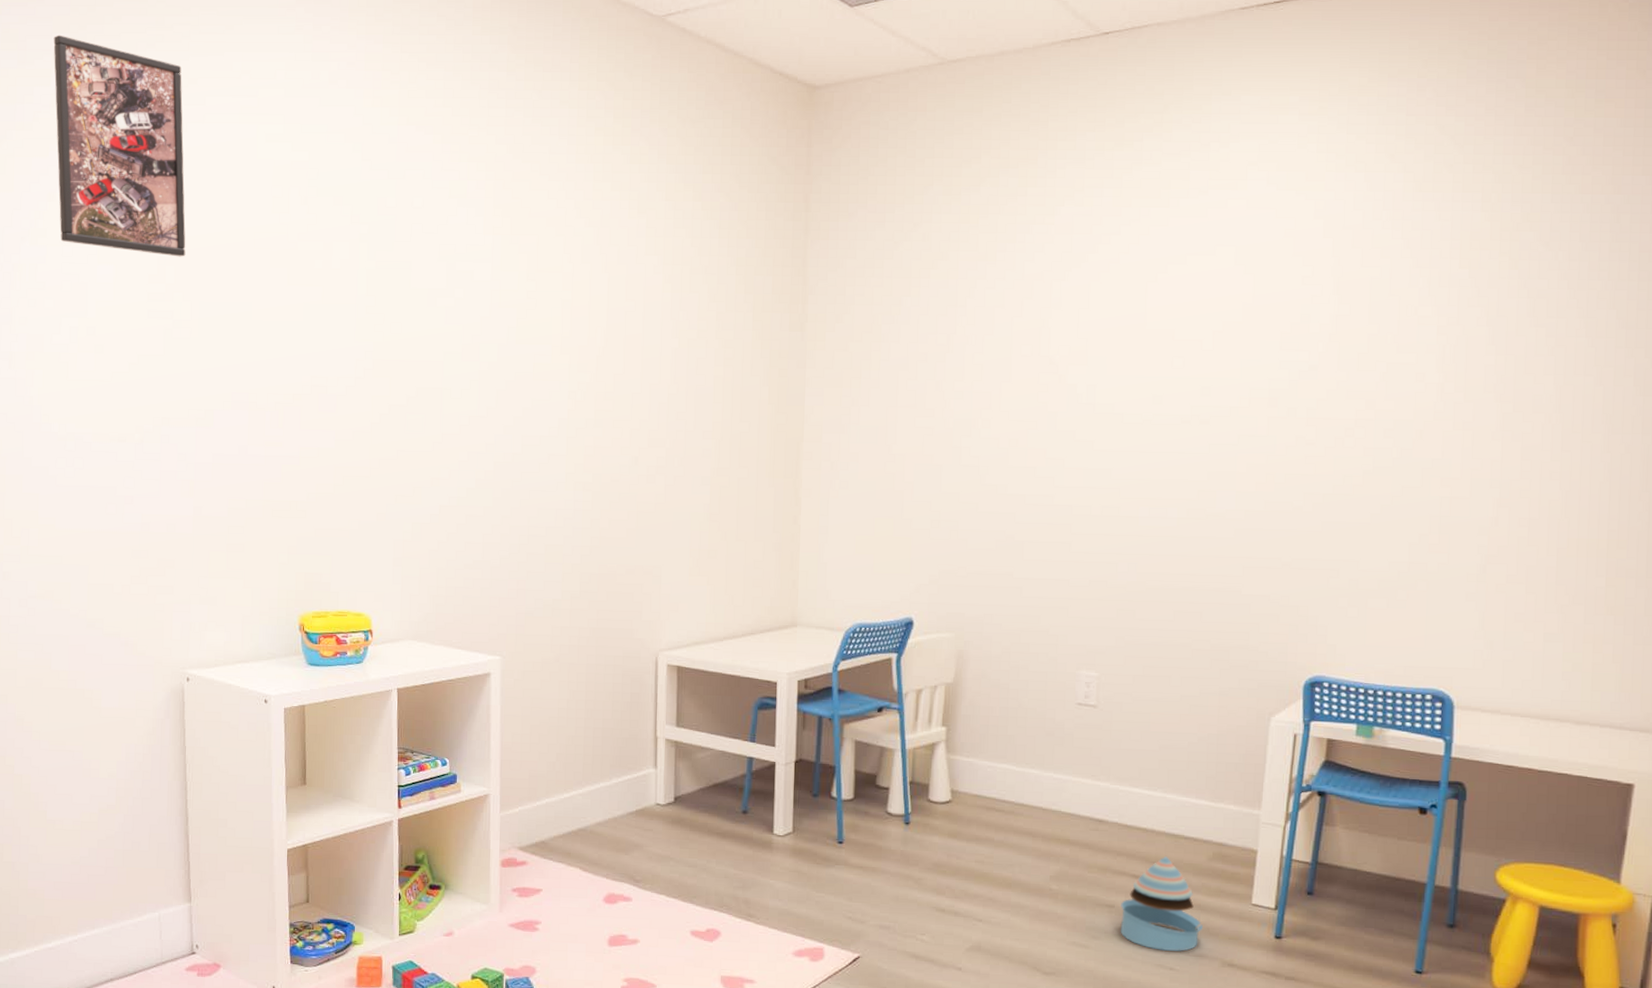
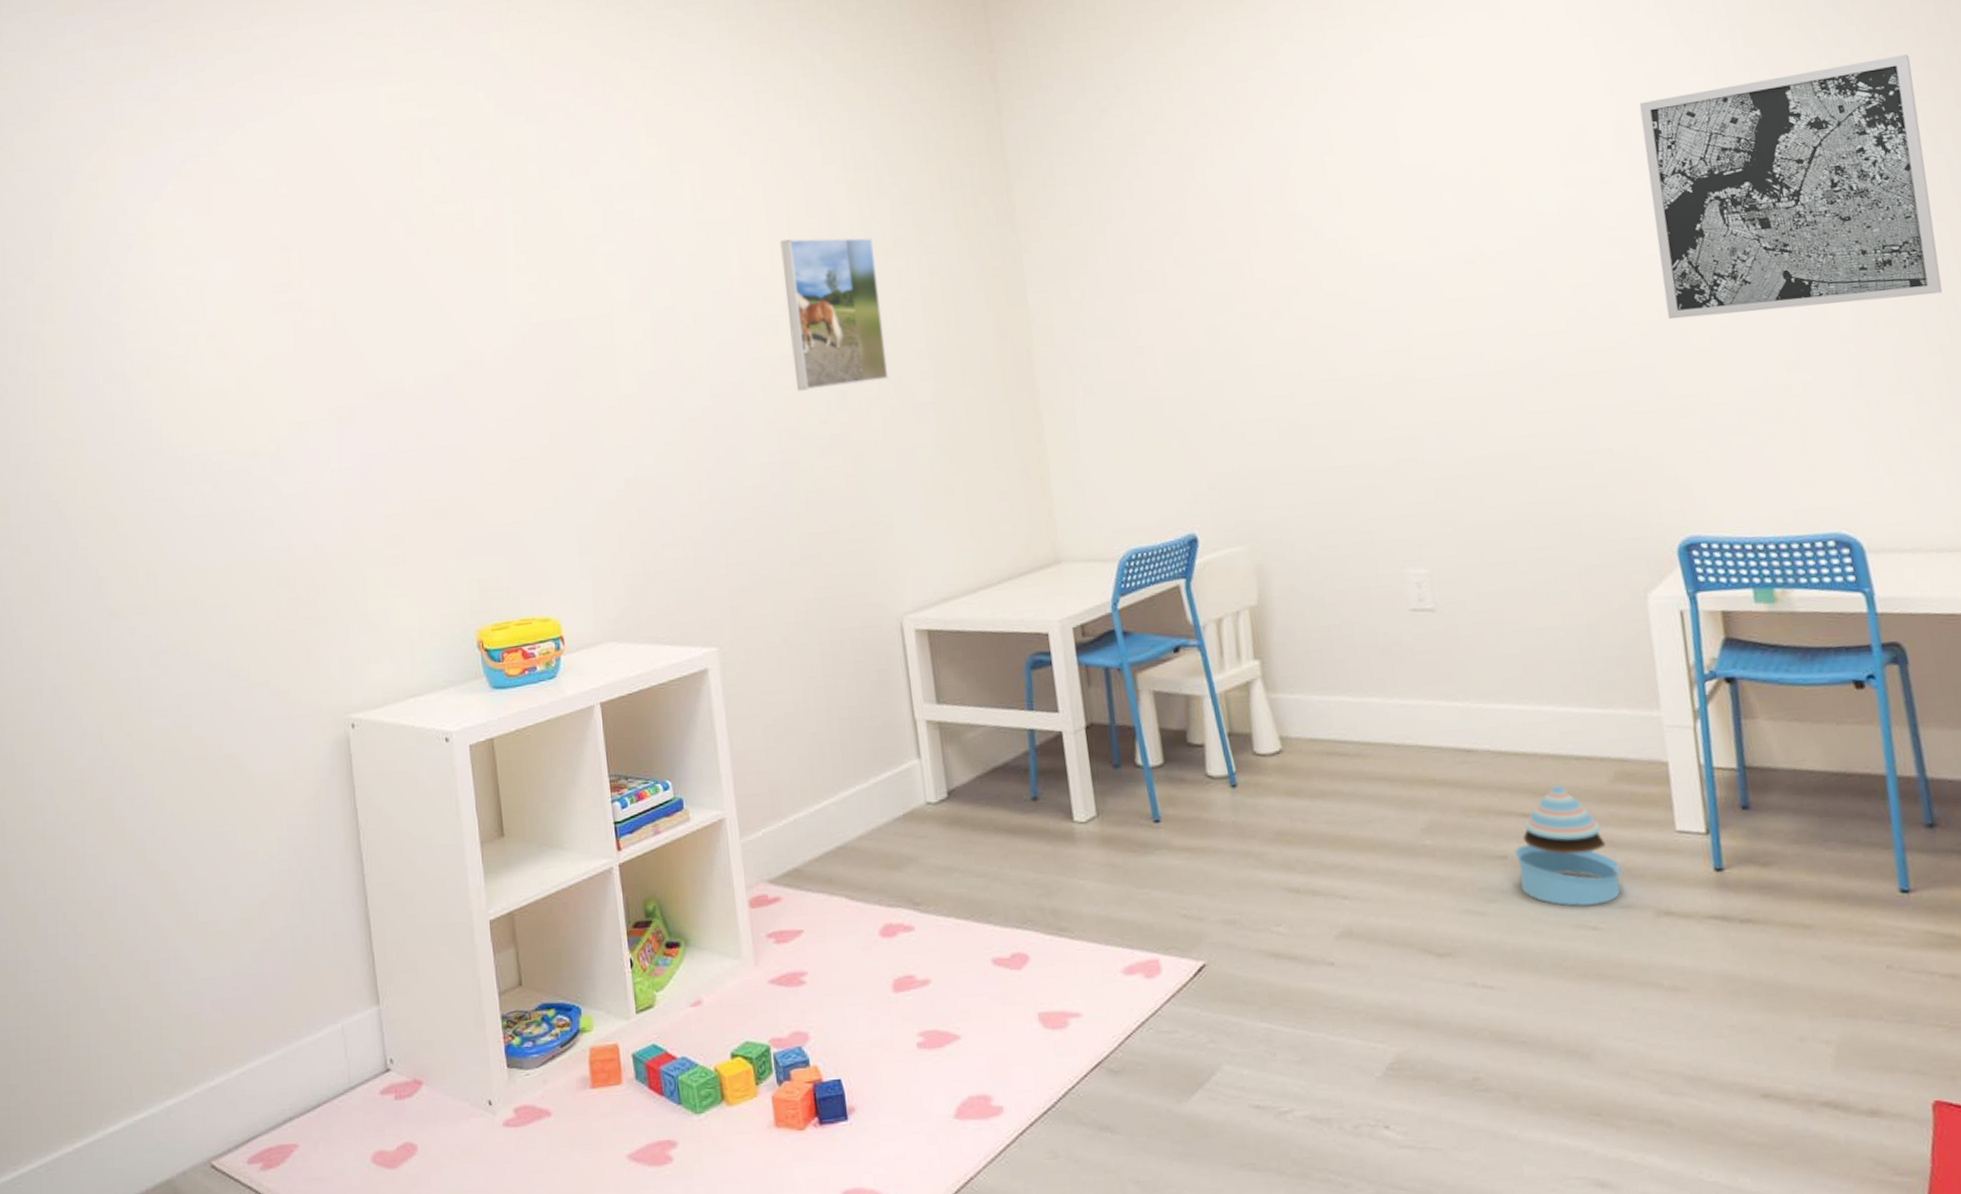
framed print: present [53,35,186,257] -> none [150,24,311,243]
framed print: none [596,318,679,453] -> present [780,237,889,391]
wall art: none [1340,294,1597,505] -> present [1639,54,1942,320]

